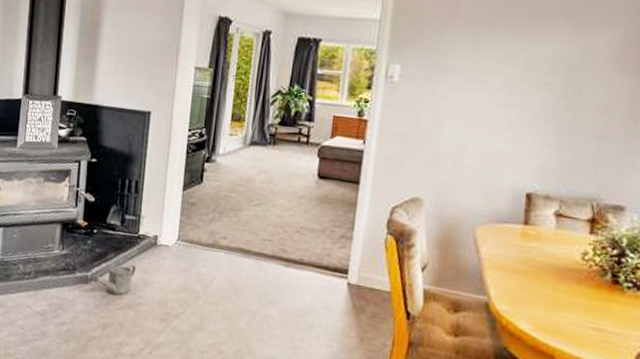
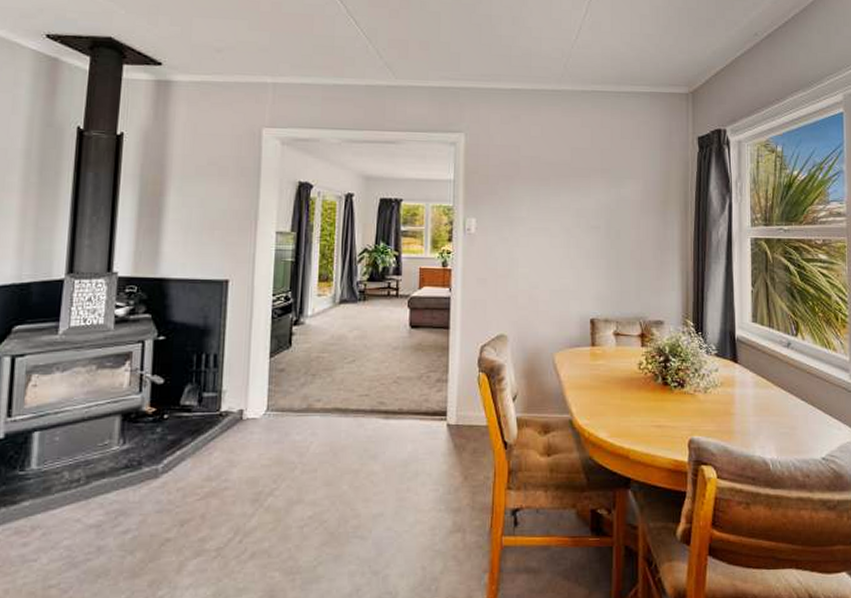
watering can: present [92,264,136,296] -> none [164,445,219,485]

